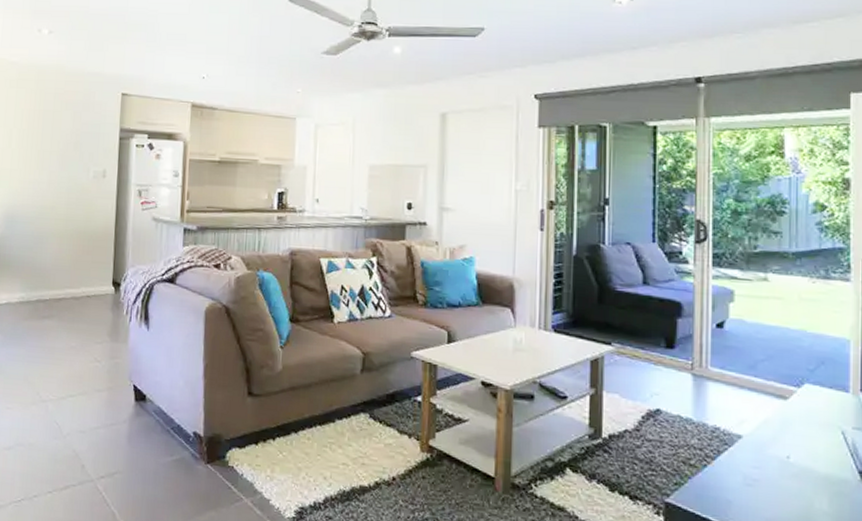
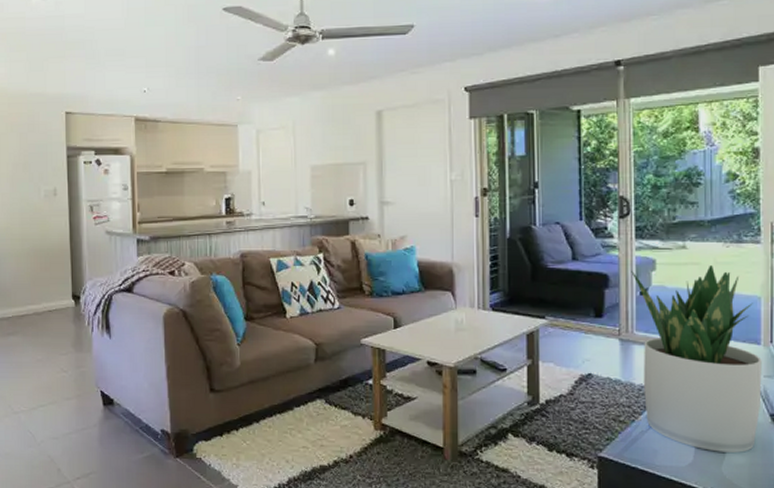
planter: none [707,300,850,512] -> present [631,264,762,454]

